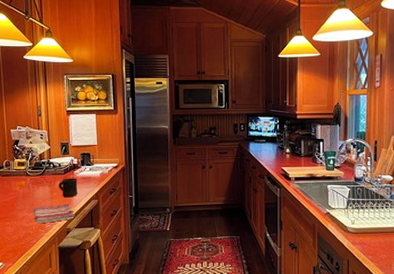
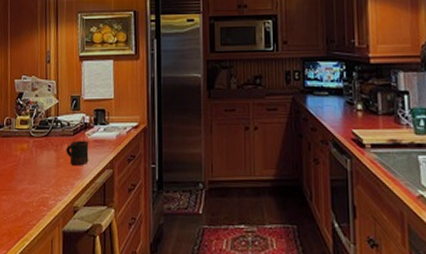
dish towel: present [33,203,75,224] -> none [34,173,84,199]

